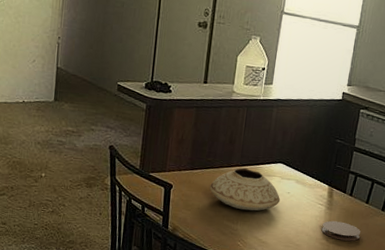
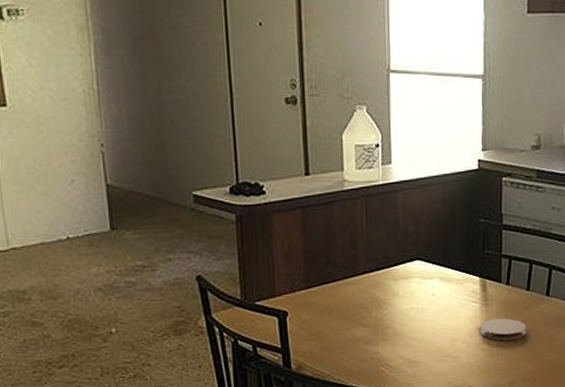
ceramic bowl: present [209,167,281,211] -> none [335,273,425,327]

